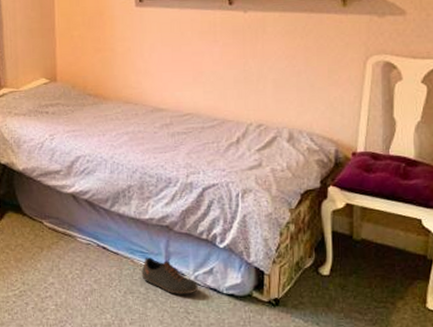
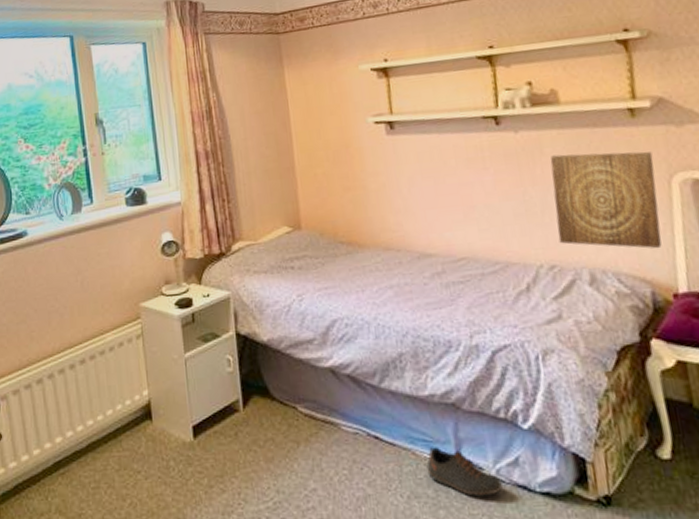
wall art: none [268,34,355,117] -> present [550,151,662,249]

